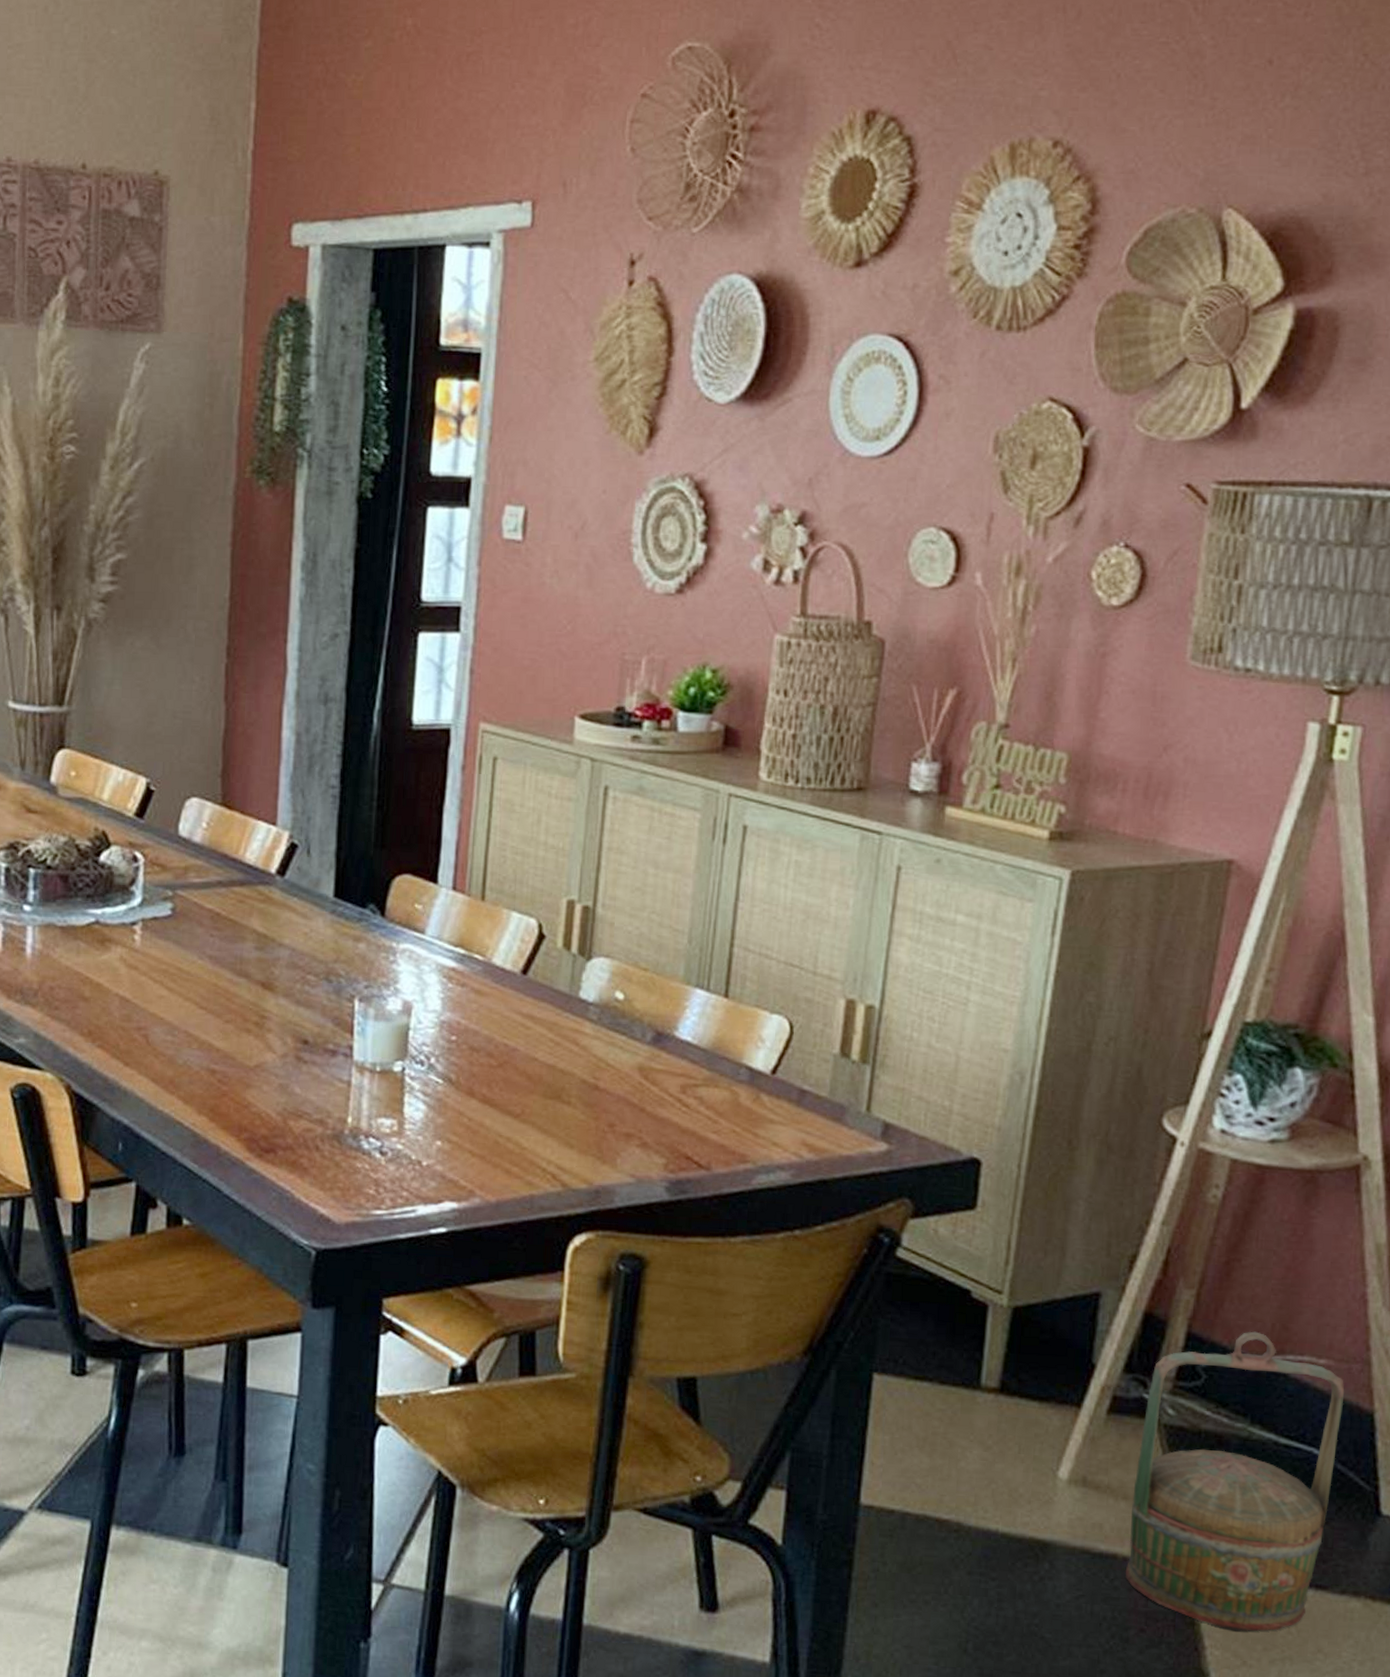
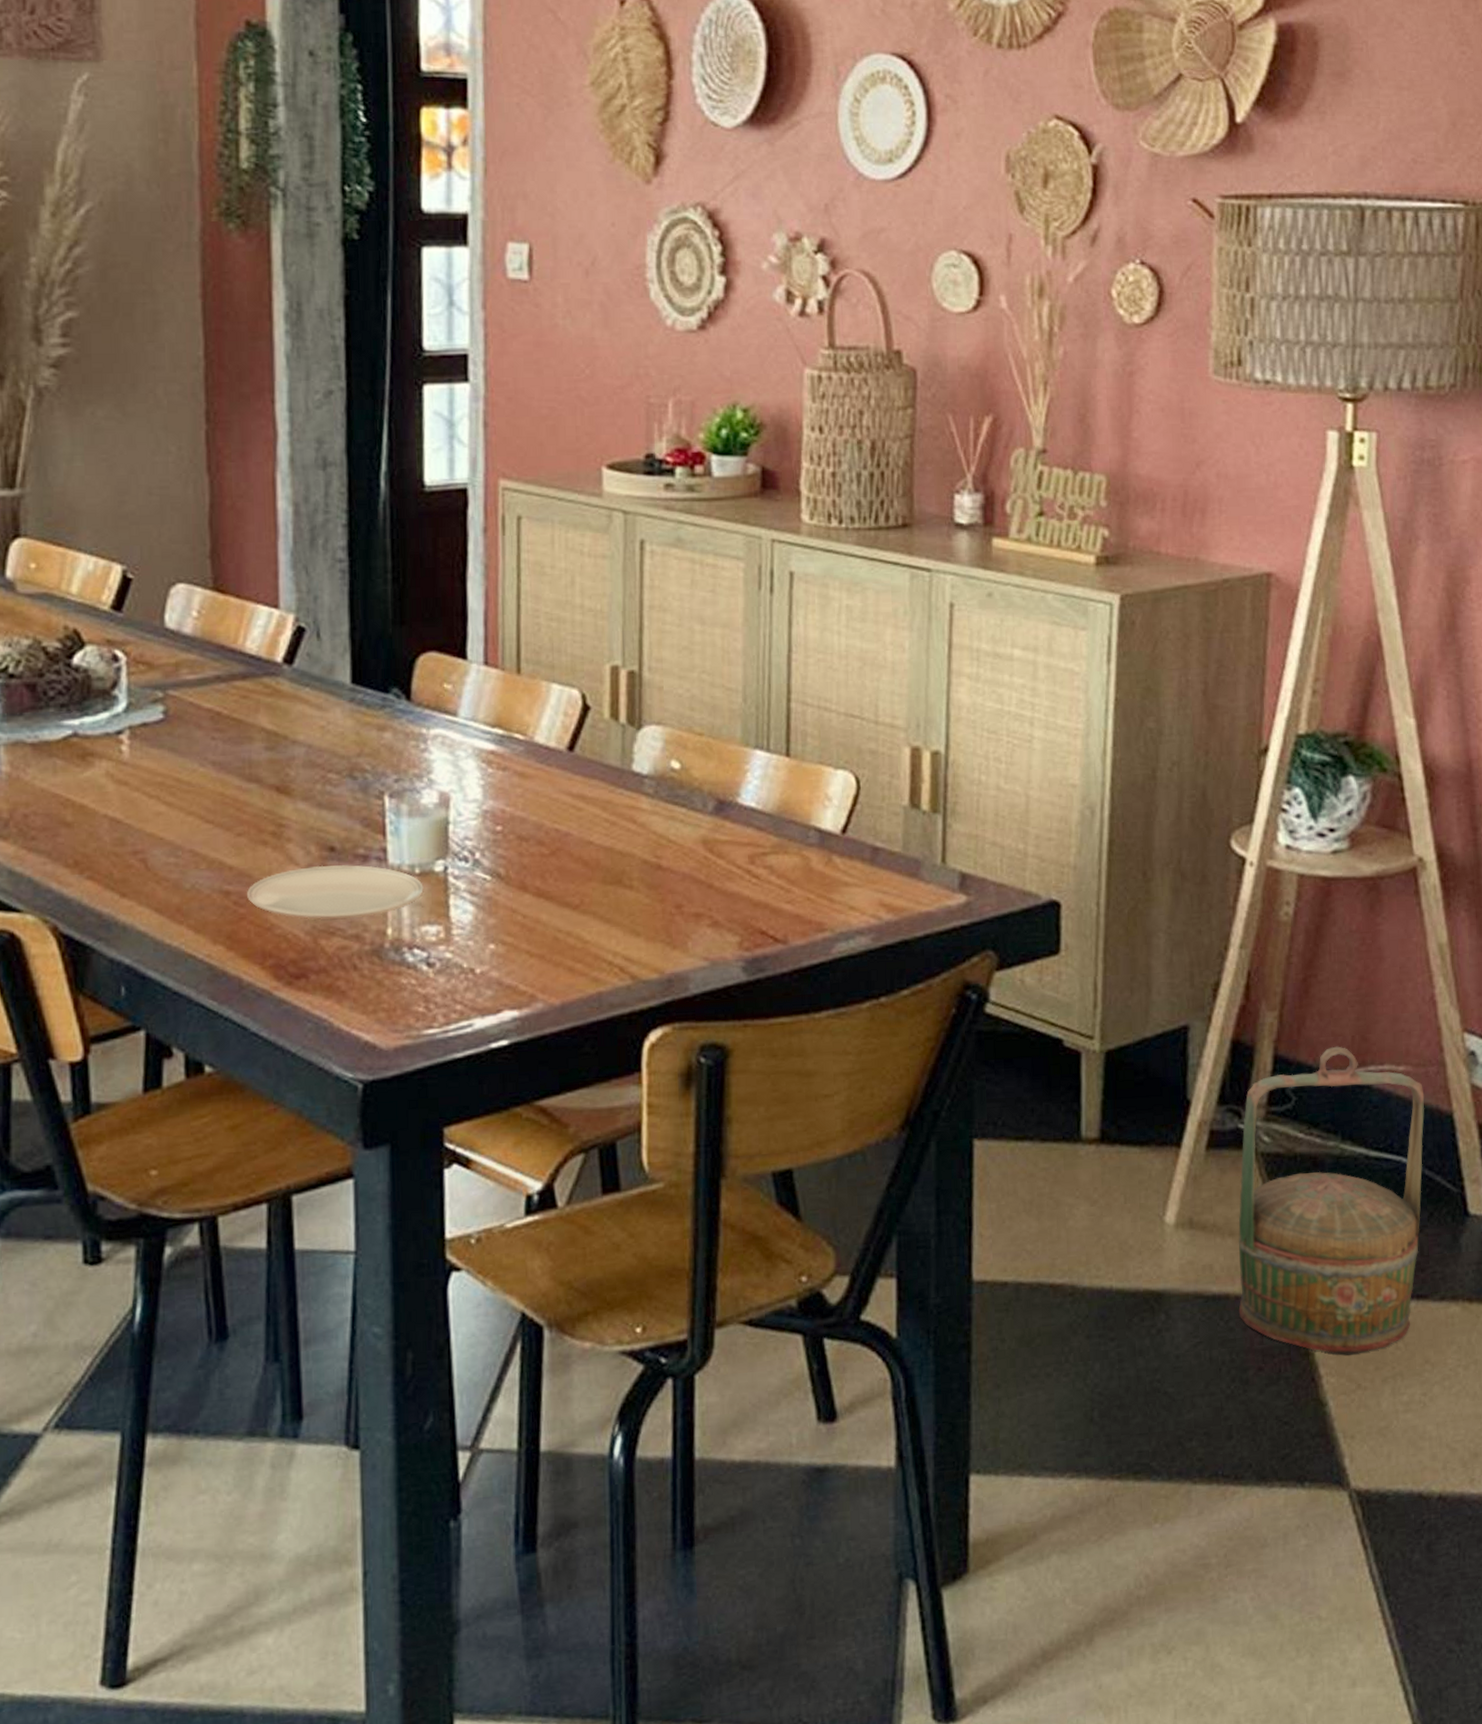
plate: none [230,1055,383,1105] -> present [247,865,424,920]

